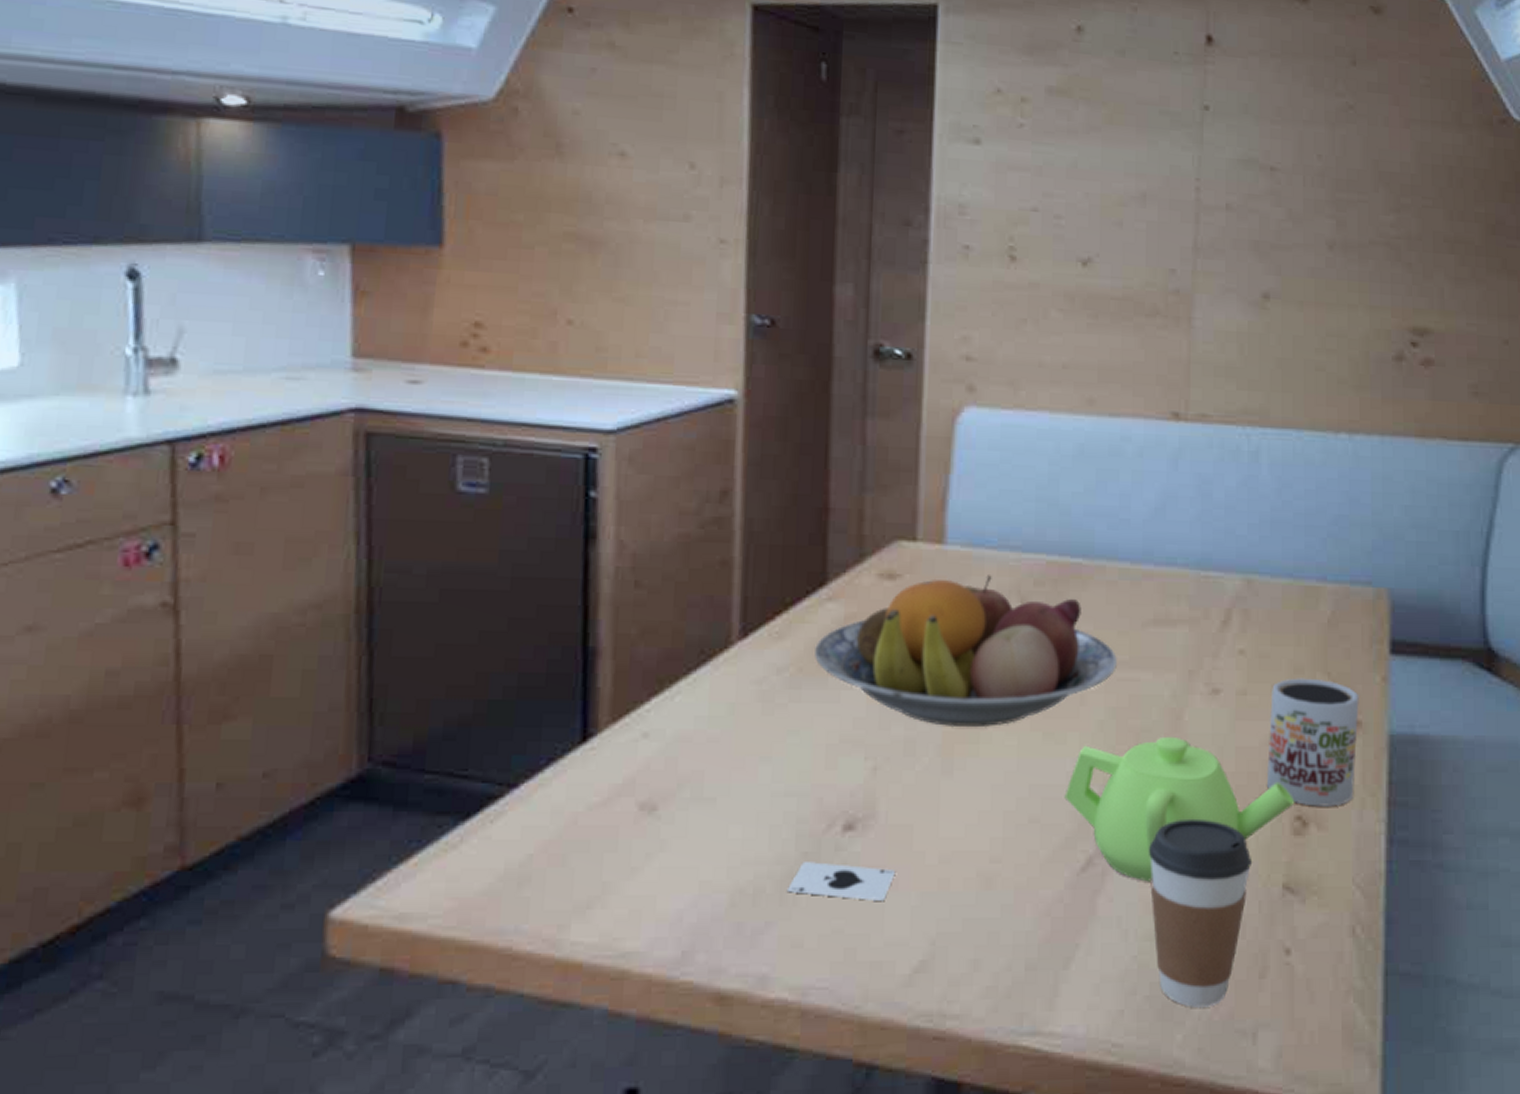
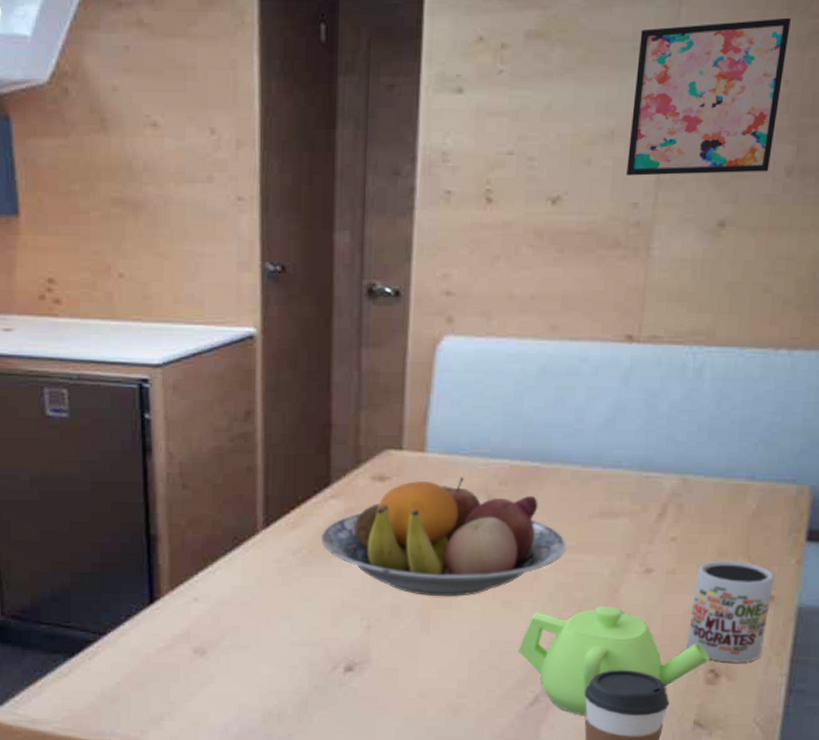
playing card: present [786,862,896,901] -> none [303,693,385,722]
wall art: none [1162,94,1318,245] -> present [626,17,791,176]

